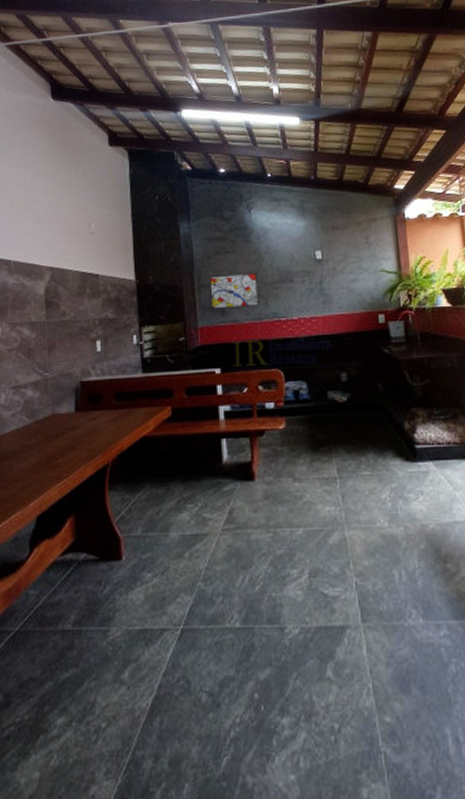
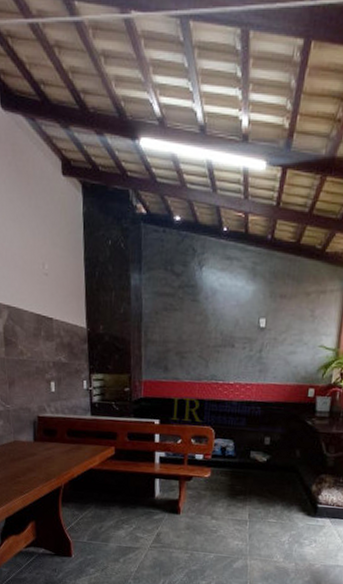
wall art: present [210,272,259,309] -> none [155,332,201,367]

